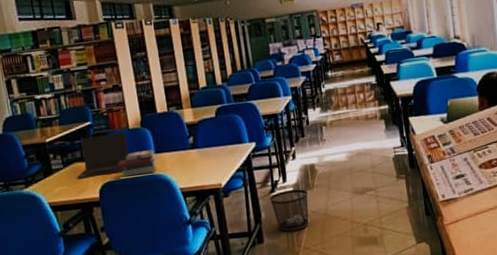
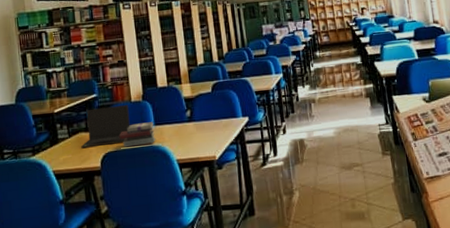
waste bin: present [270,189,310,232] -> none [261,163,299,205]

